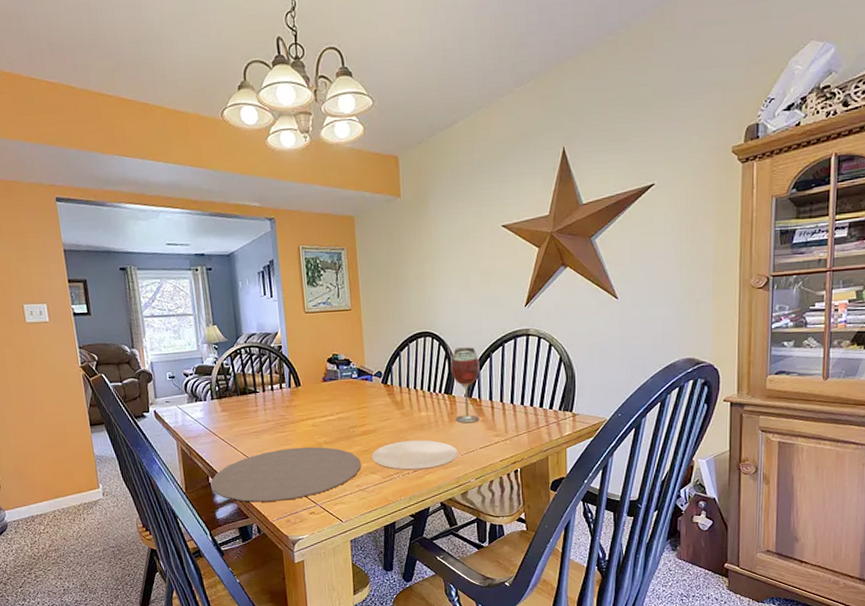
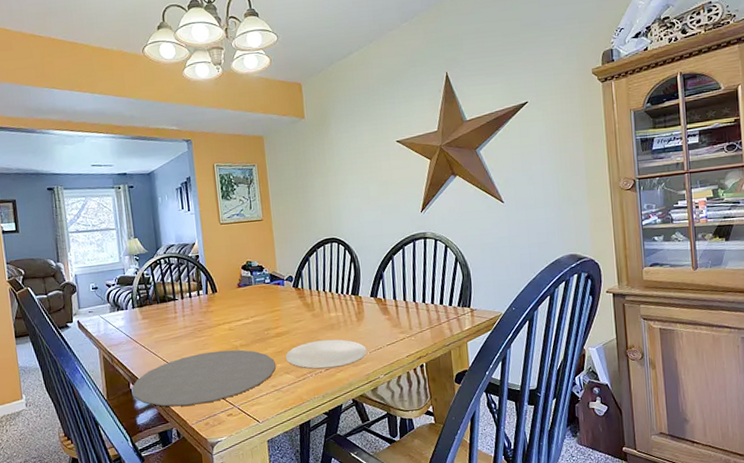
wineglass: present [451,347,480,423] -> none [356,250,385,322]

